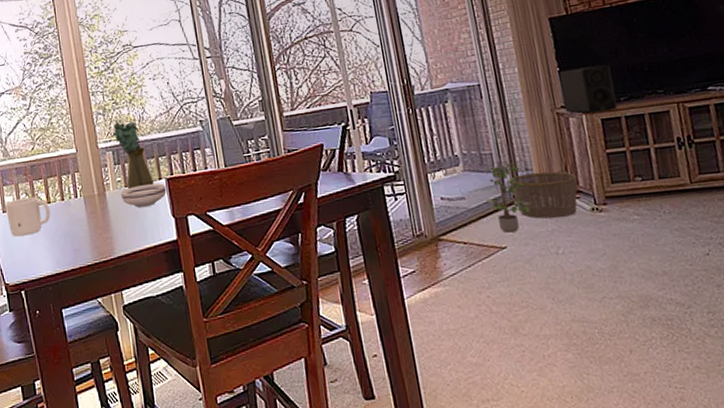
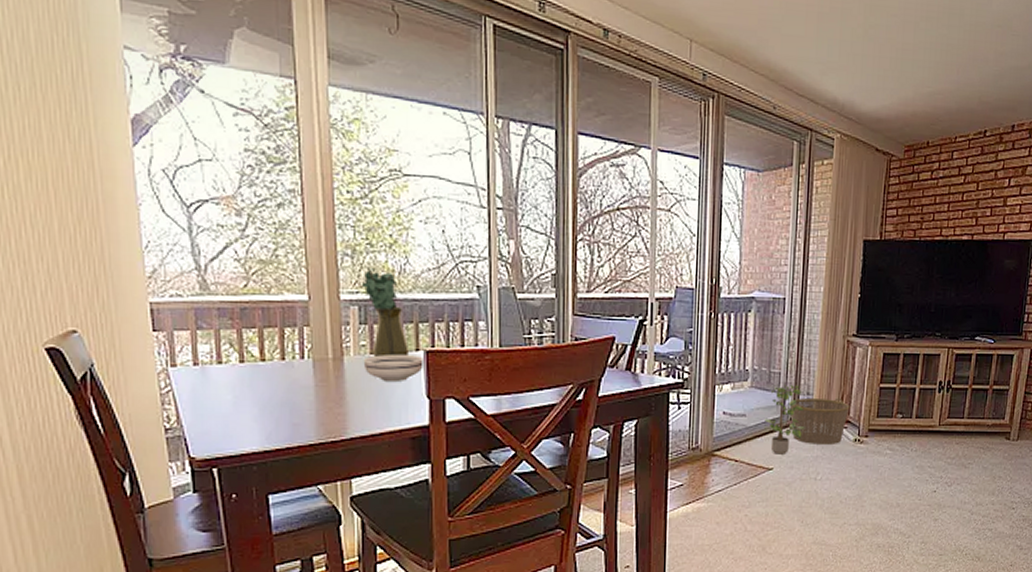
mug: present [5,197,51,237] -> none [197,350,264,399]
speaker: present [558,64,618,114] -> none [855,297,904,346]

